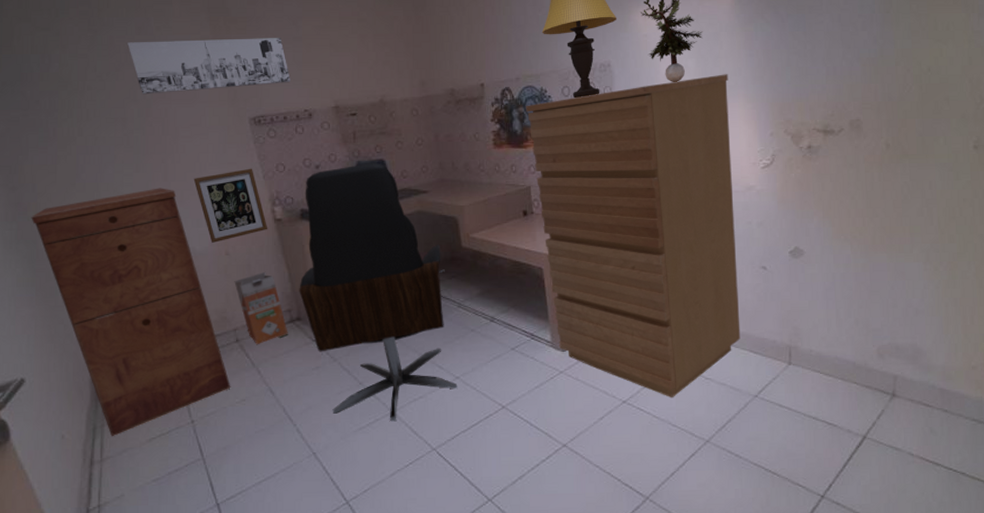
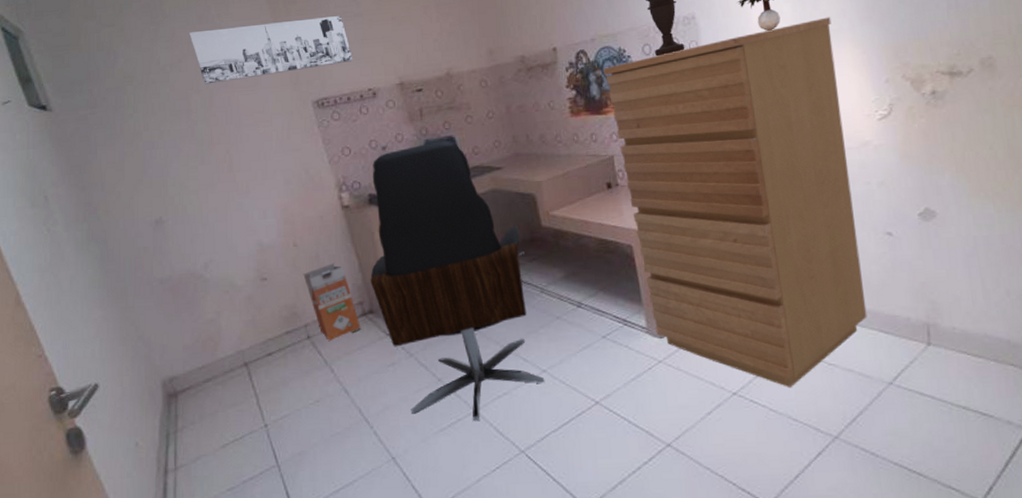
filing cabinet: present [31,188,231,437] -> none [101,179,304,444]
picture frame: present [193,168,268,243] -> none [258,153,336,234]

